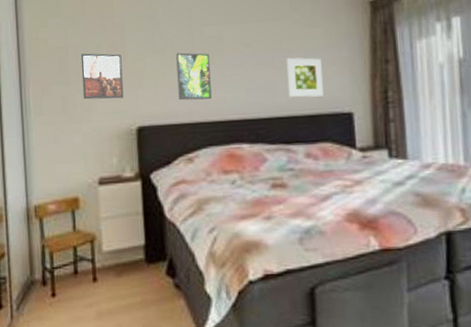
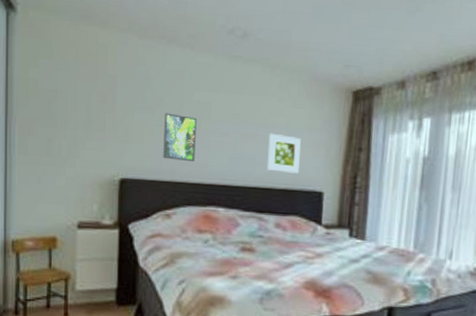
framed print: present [80,53,124,100] -> none [69,99,111,149]

